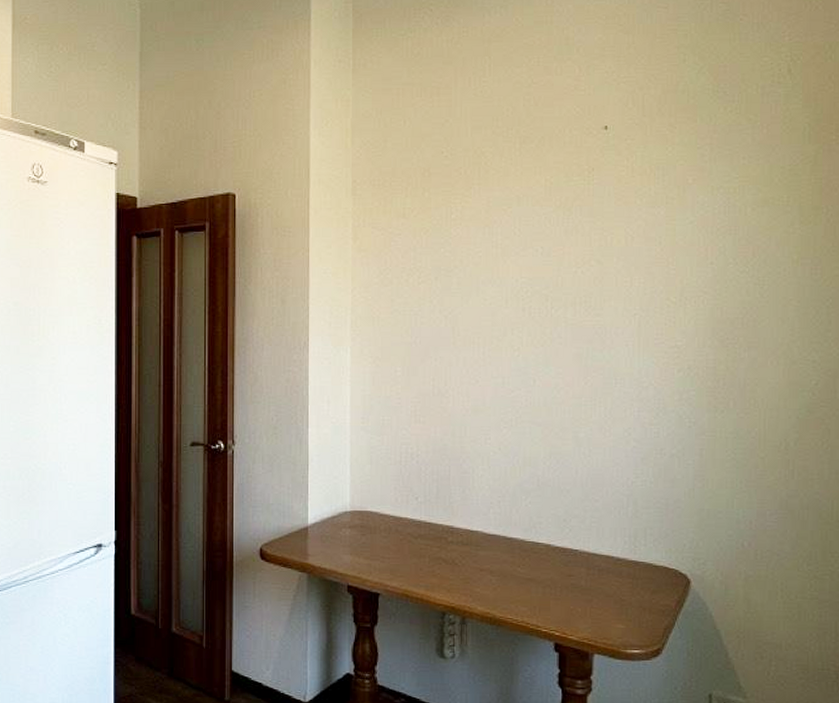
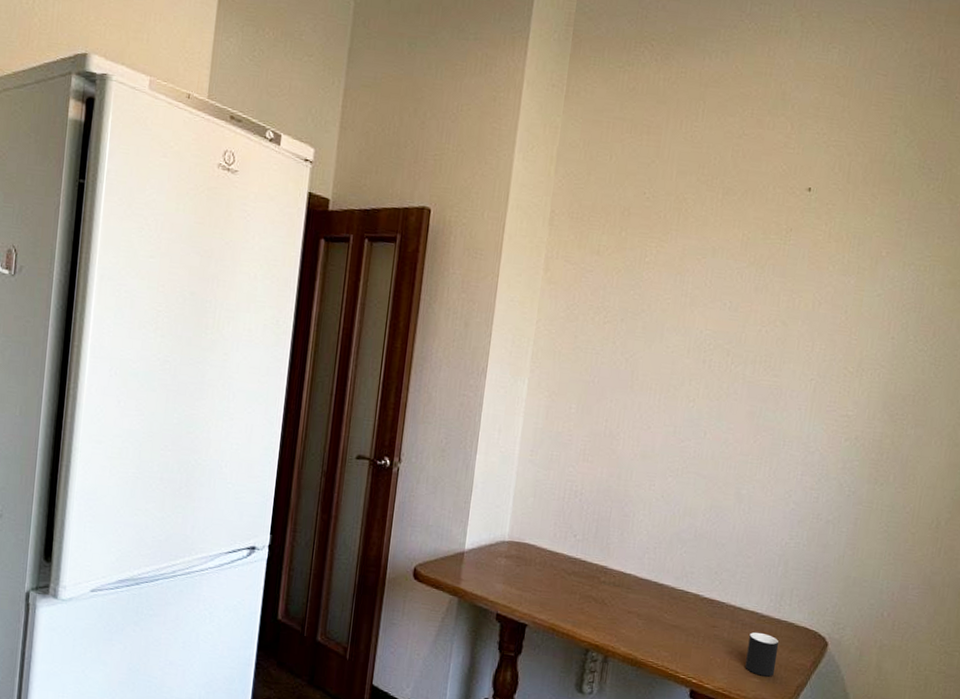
cup: none [608,576,640,622] -> present [745,632,780,677]

